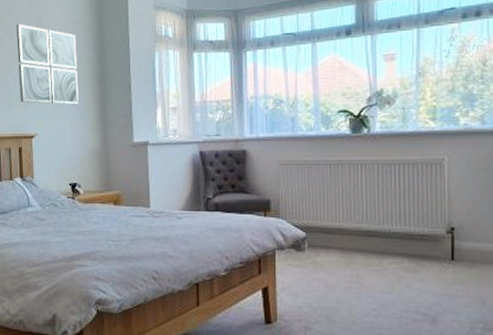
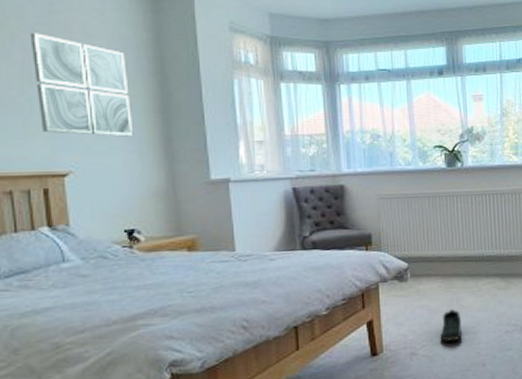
shoe: none [337,287,361,322] -> present [440,309,462,342]

